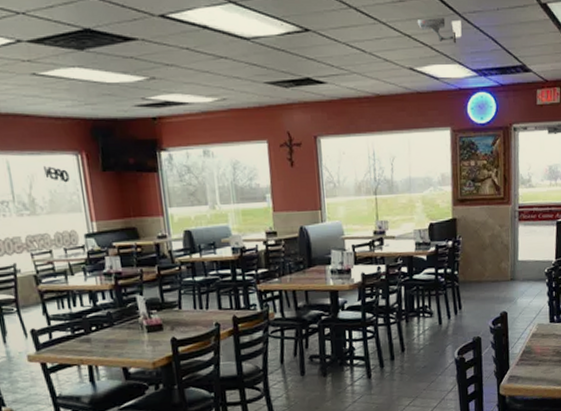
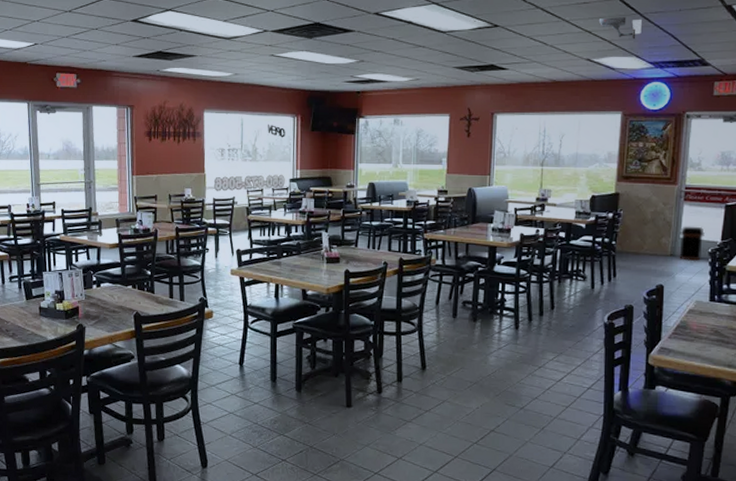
trash can: none [517,246,540,284] -> present [679,226,705,261]

